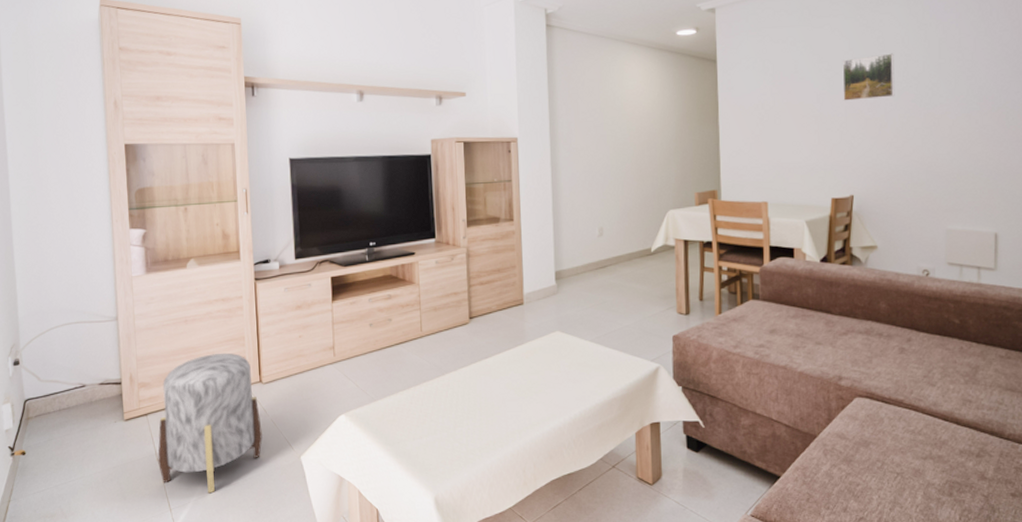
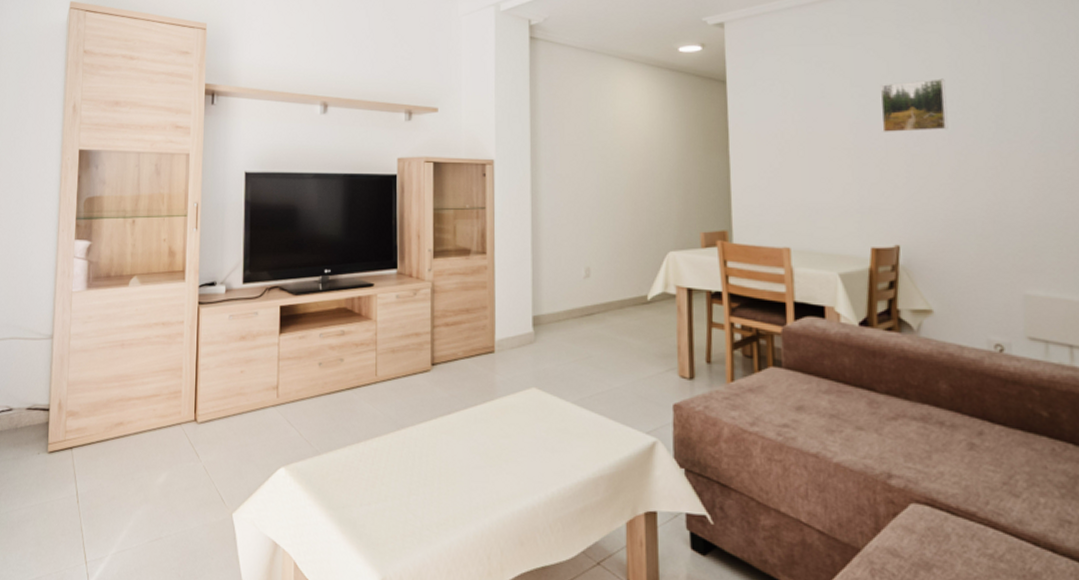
stool: present [158,353,263,494] -> none [78,384,193,548]

